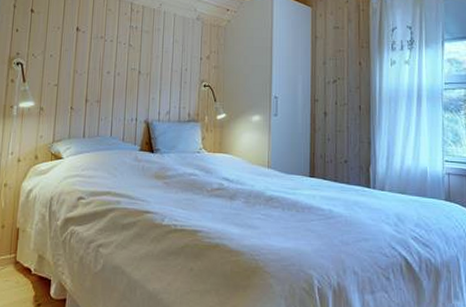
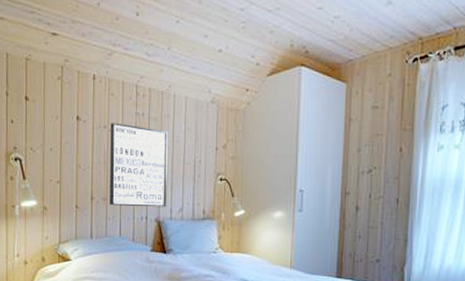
wall art: none [103,33,159,110] -> present [110,122,169,207]

